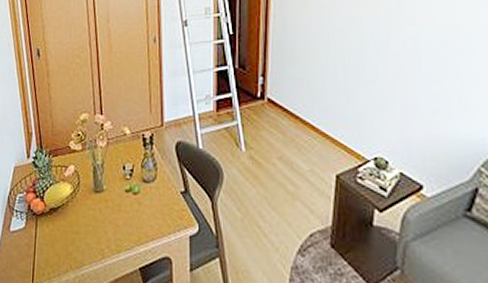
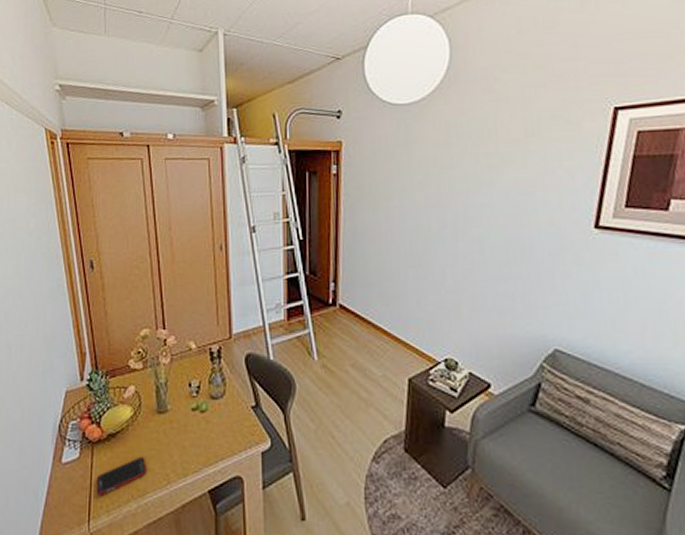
cell phone: none [39,230,84,265] -> present [96,456,147,497]

